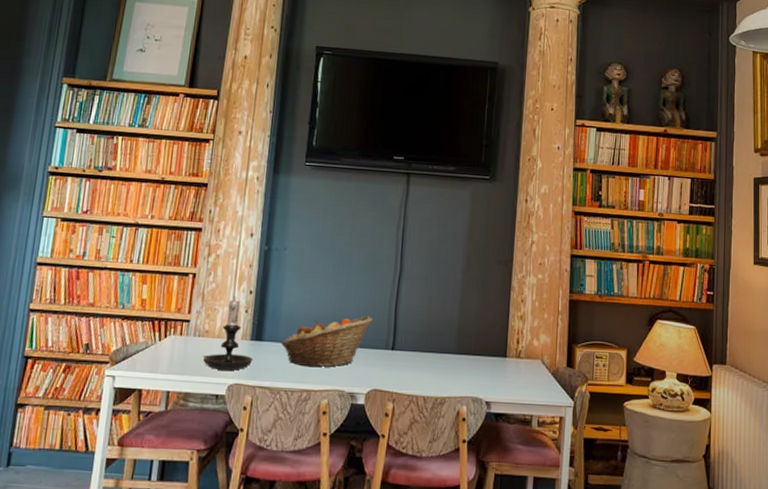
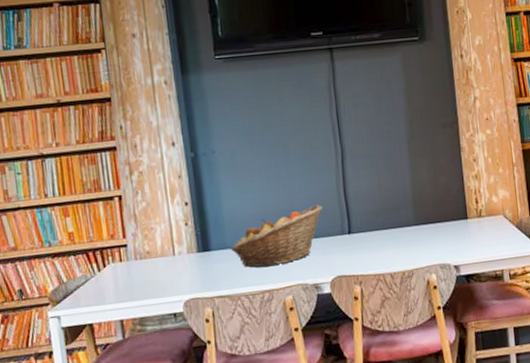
candle holder: present [202,296,253,371] -> none [150,211,205,289]

